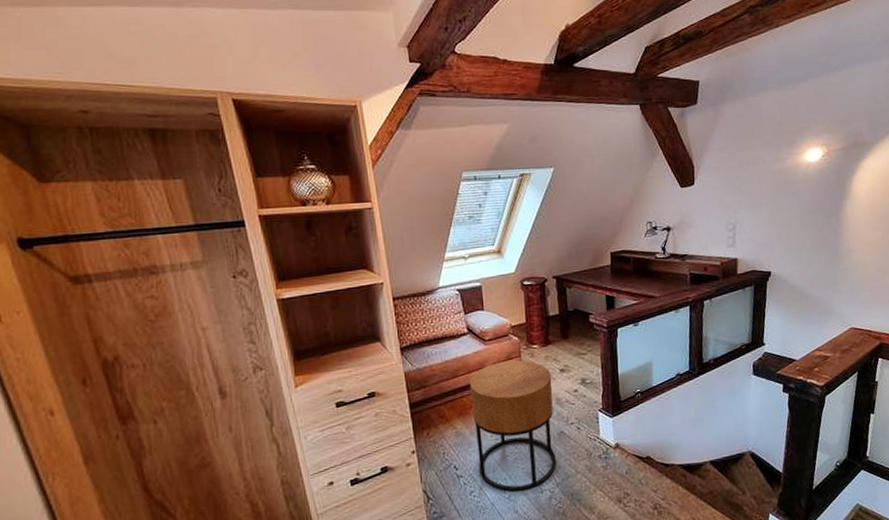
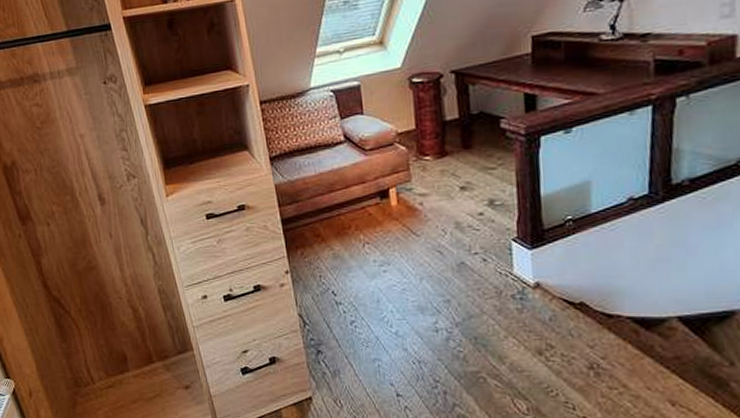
side table: present [470,360,556,493] -> none [348,174,455,328]

